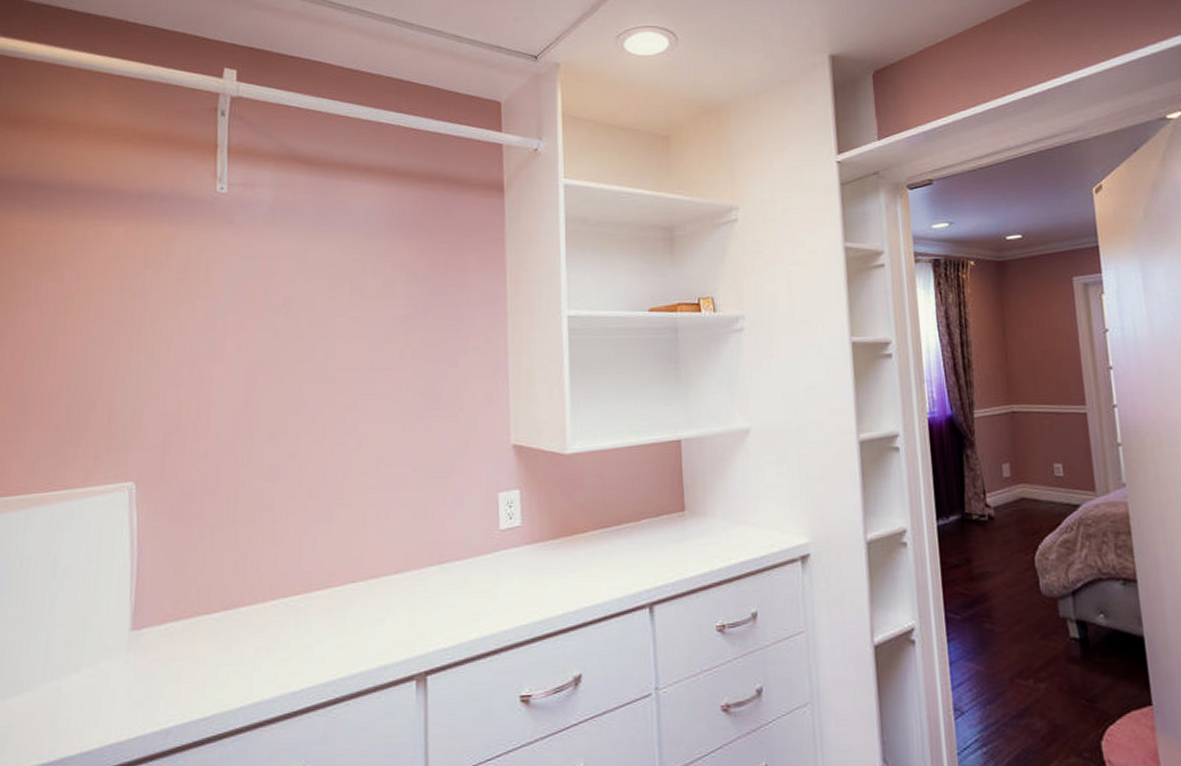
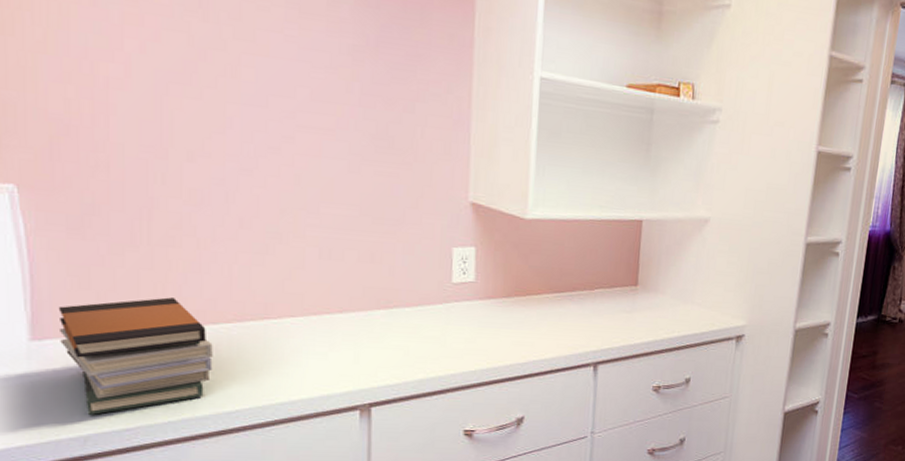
book stack: none [155,574,283,705] -> present [58,297,213,415]

